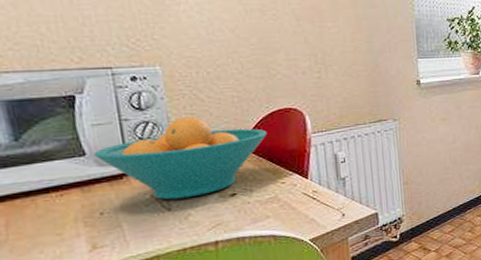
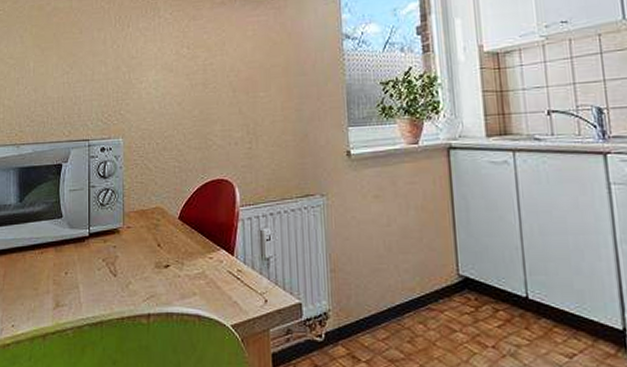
fruit bowl: present [94,116,268,200] -> none [68,185,201,266]

